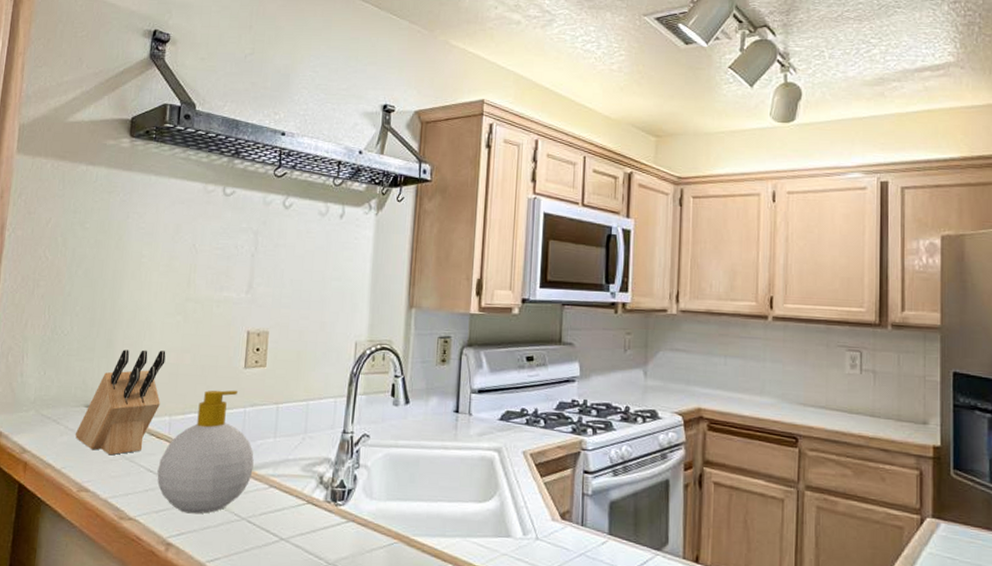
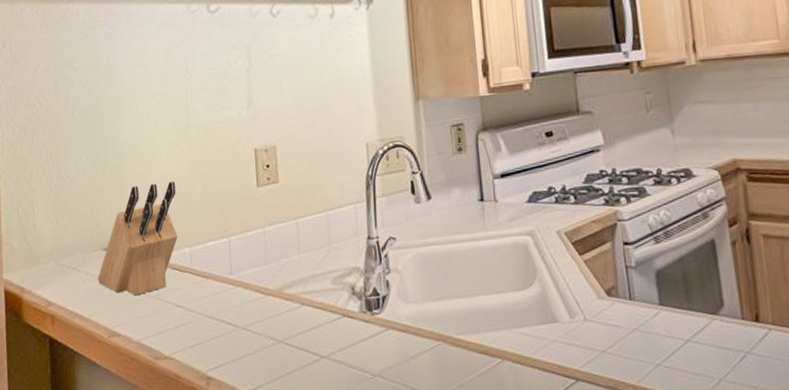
soap bottle: present [157,390,254,514] -> none [185,211,282,344]

